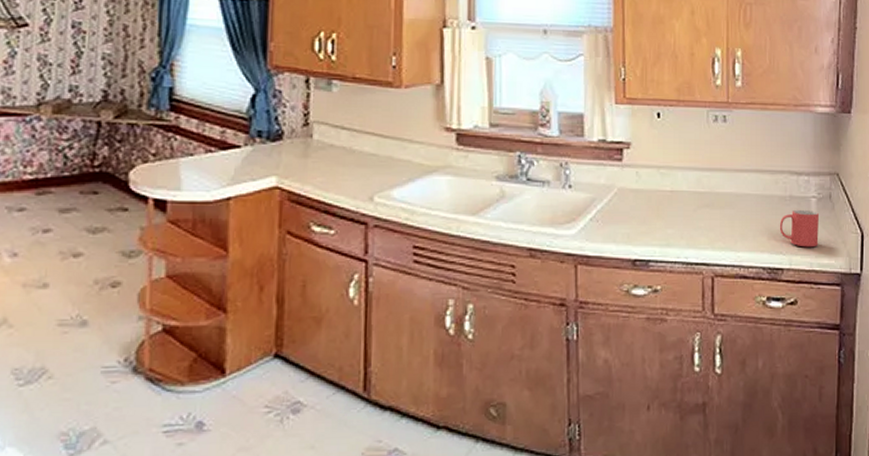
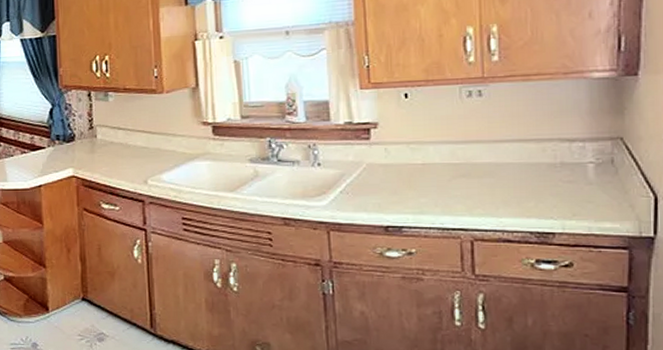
mug: present [779,209,819,248] -> none [548,175,598,212]

